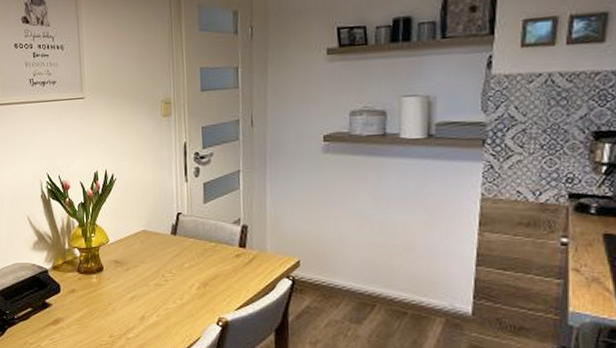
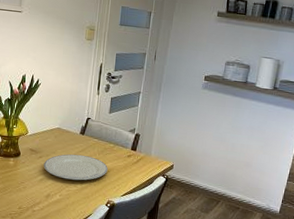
plate: none [132,261,212,295] -> present [43,154,108,181]

